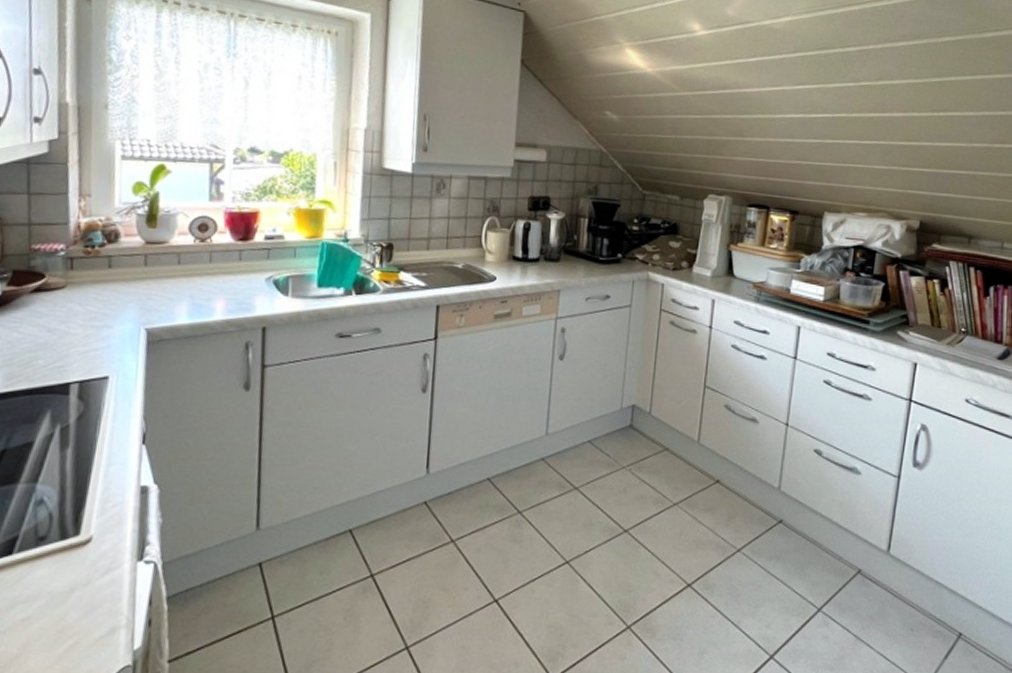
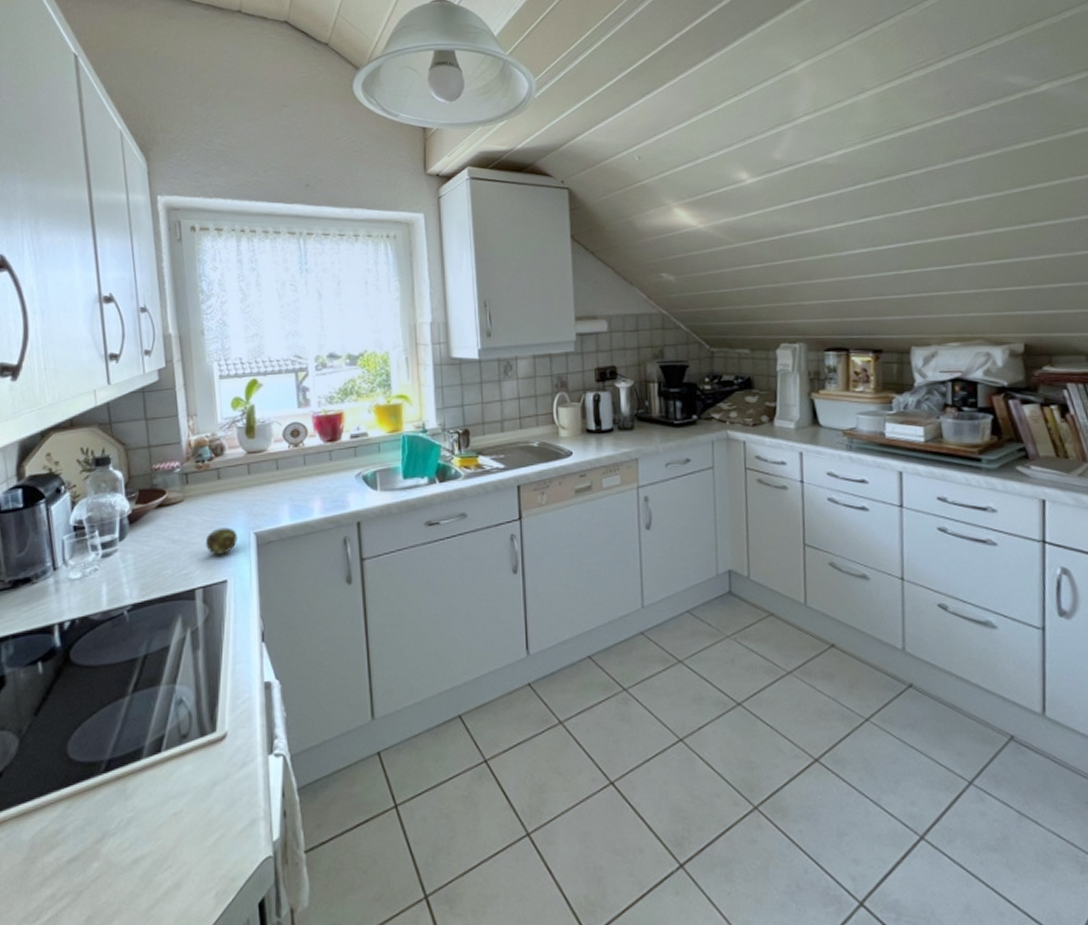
fruit: none [87,320,126,349] -> present [206,527,238,555]

